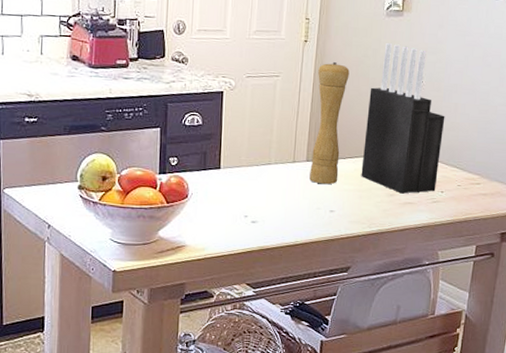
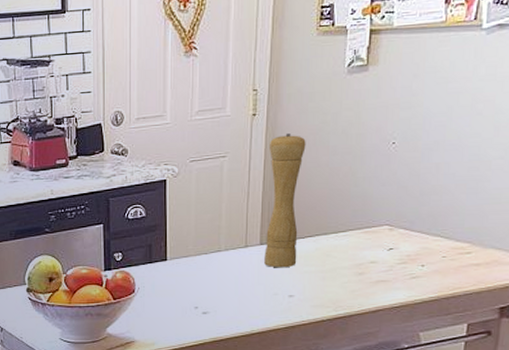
knife block: present [361,42,445,194] -> none [323,103,424,271]

